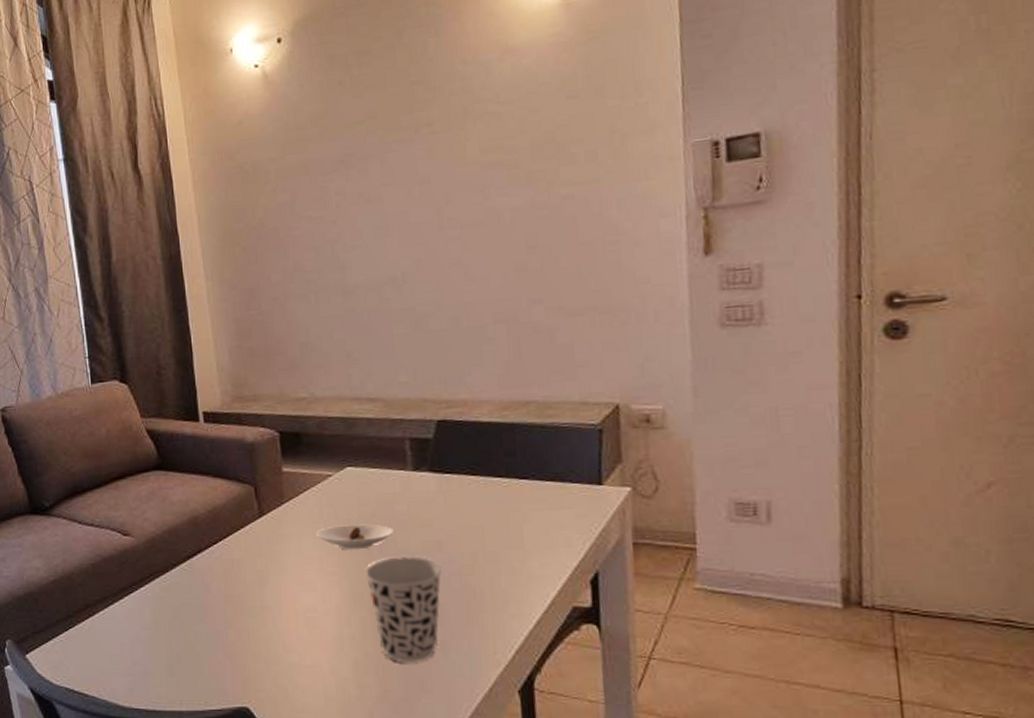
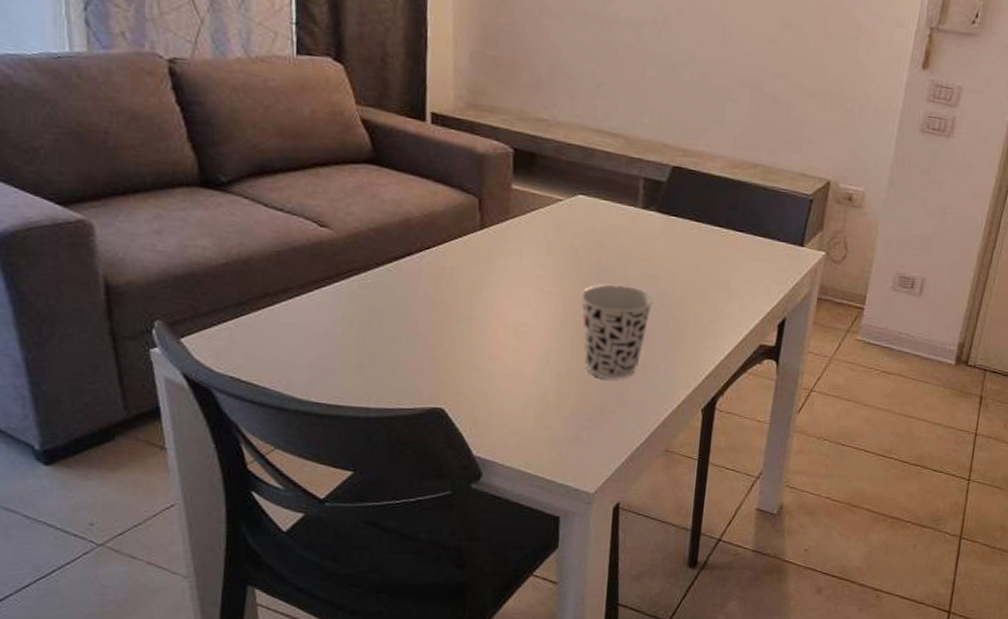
saucer: present [315,524,393,551] -> none [537,248,614,275]

